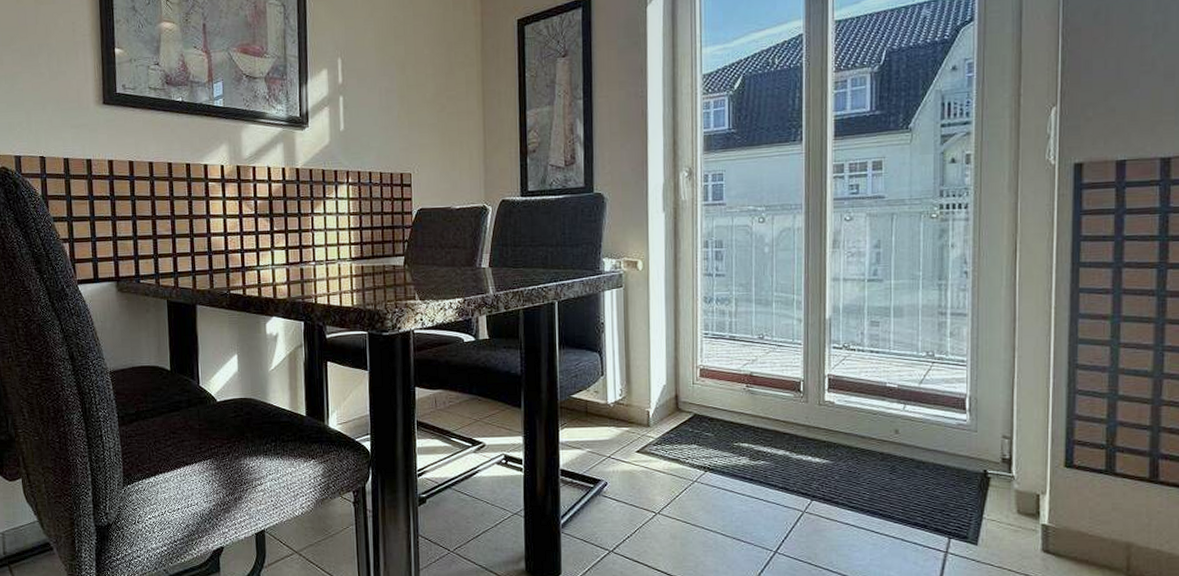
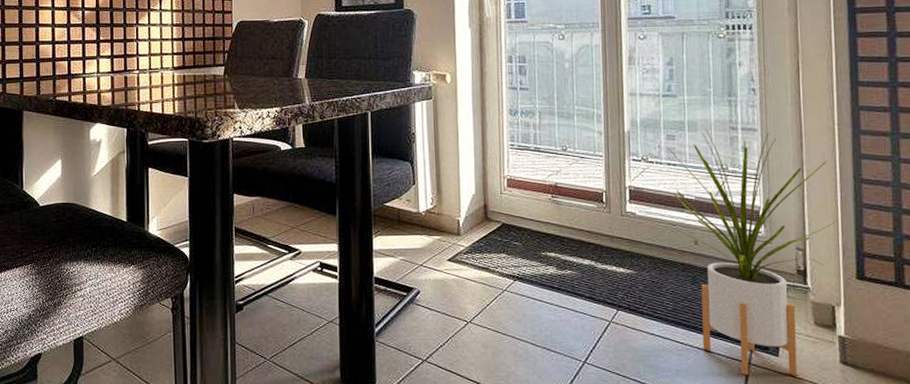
house plant: none [870,314,1047,565] -> present [667,129,837,376]

